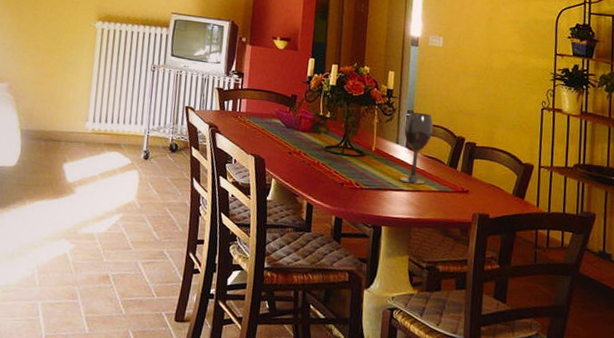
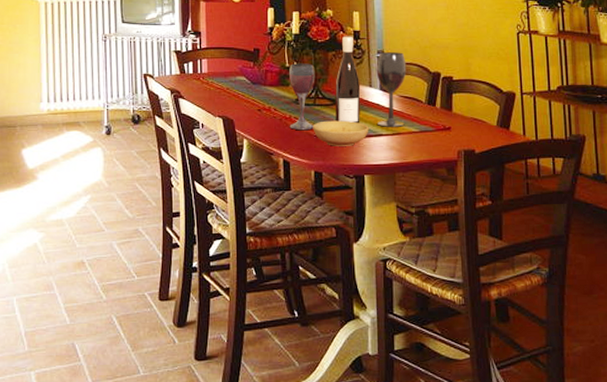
cup: none [316,113,347,178] -> present [289,63,315,131]
bowl: none [338,170,392,197] -> present [313,120,369,146]
bottle: none [361,93,388,177] -> present [335,36,361,124]

